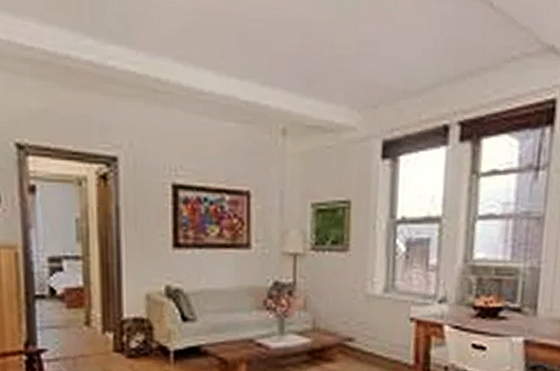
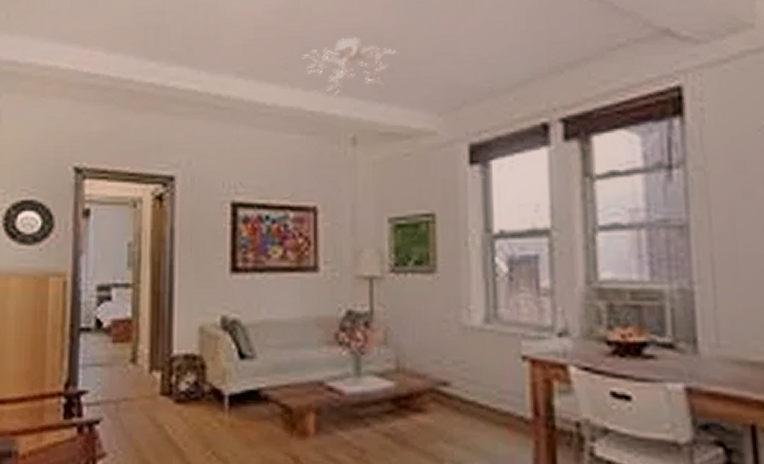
ceiling light fixture: none [238,29,325,91] -> present [303,36,397,99]

